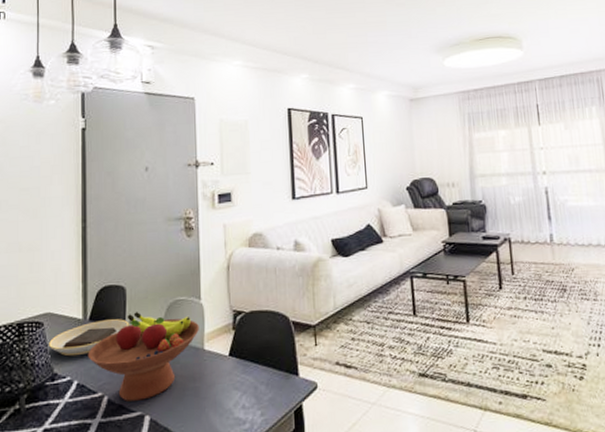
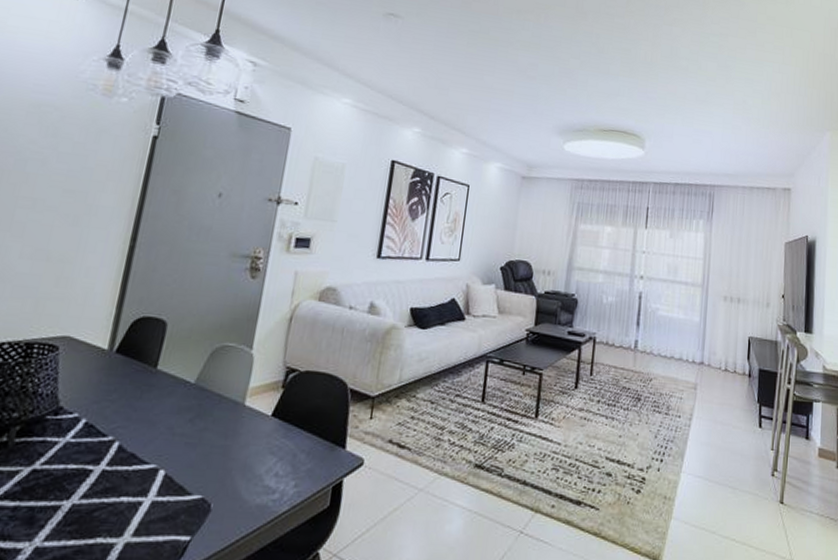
plate: present [49,319,130,357] -> none [60,354,164,391]
fruit bowl: present [87,312,199,401] -> none [105,352,244,452]

